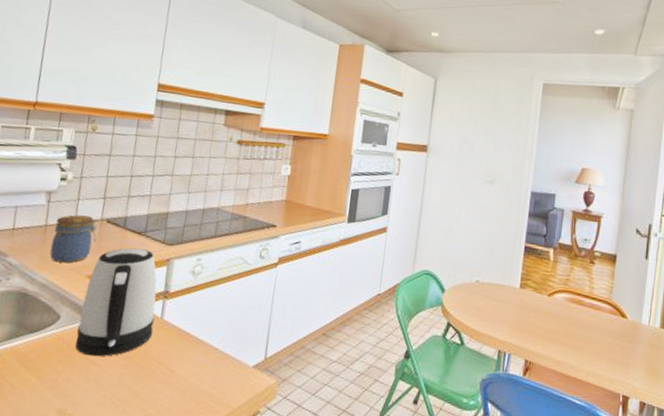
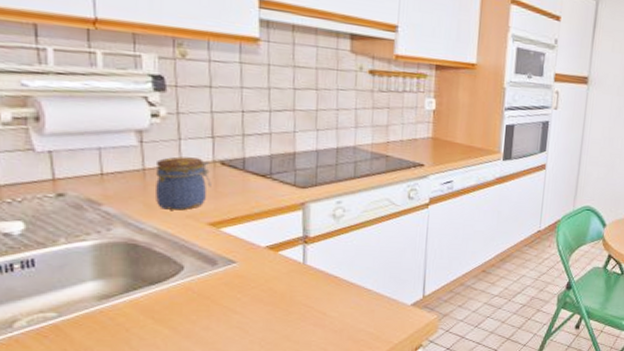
kettle: present [75,247,157,357] -> none [207,192,296,305]

